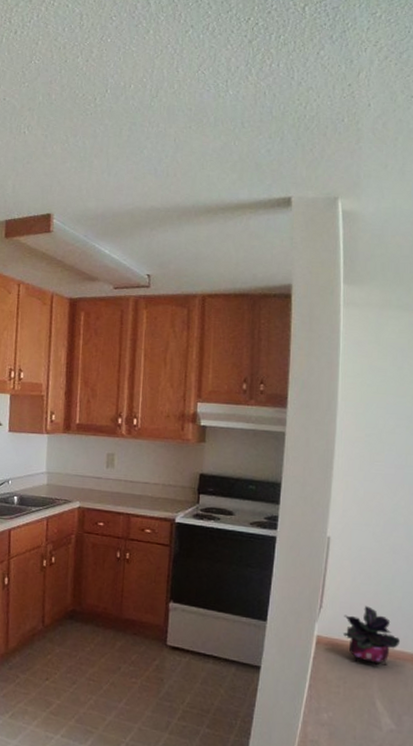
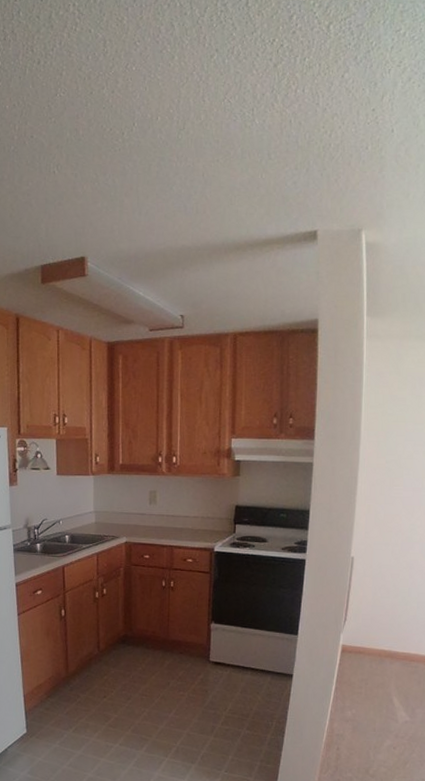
potted plant: present [343,606,401,667] -> none [365,617,415,669]

